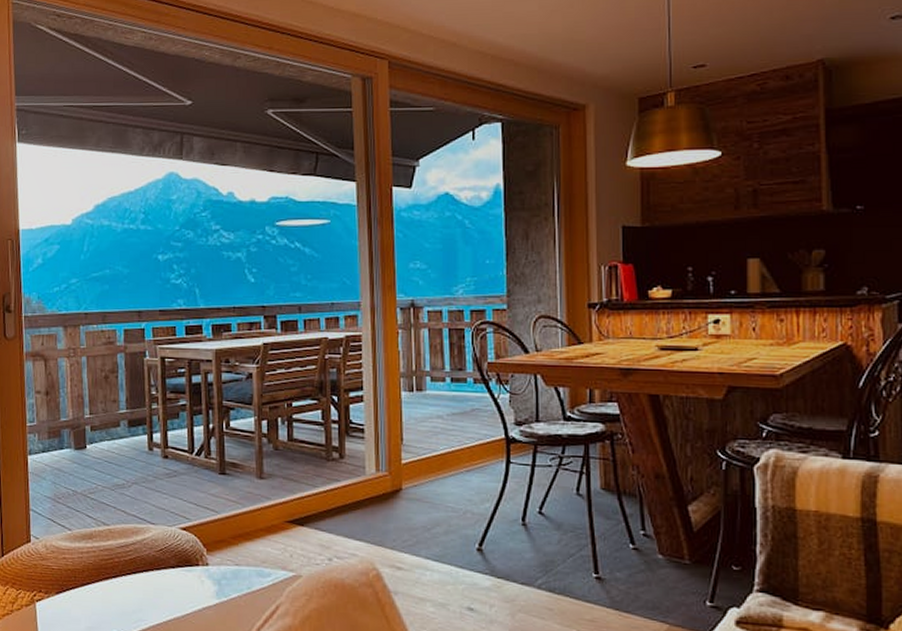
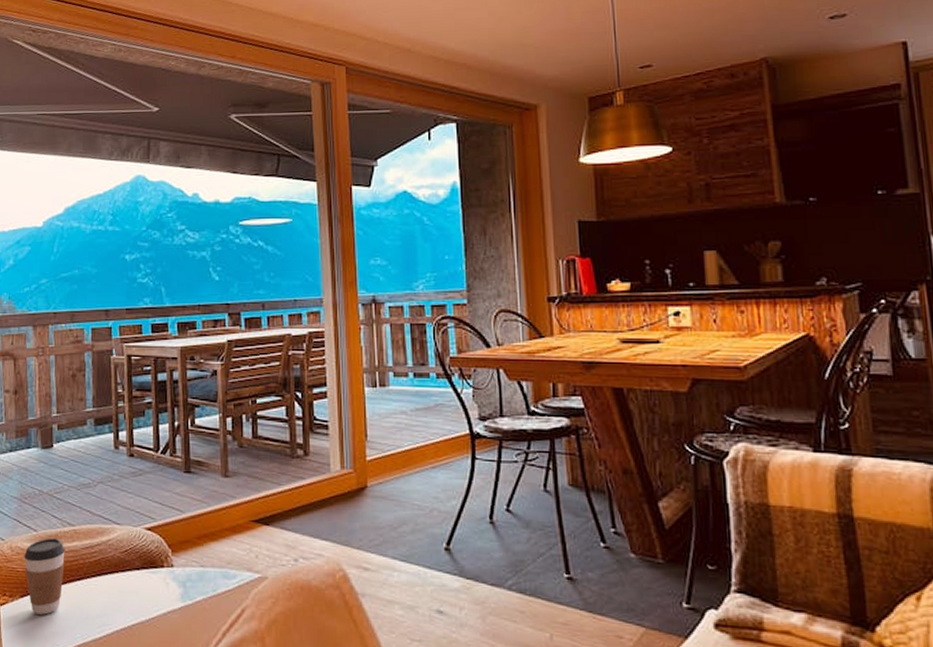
coffee cup: none [59,536,100,611] -> present [24,537,65,615]

